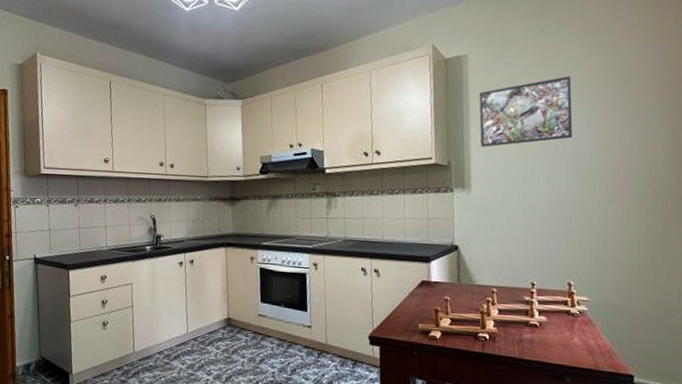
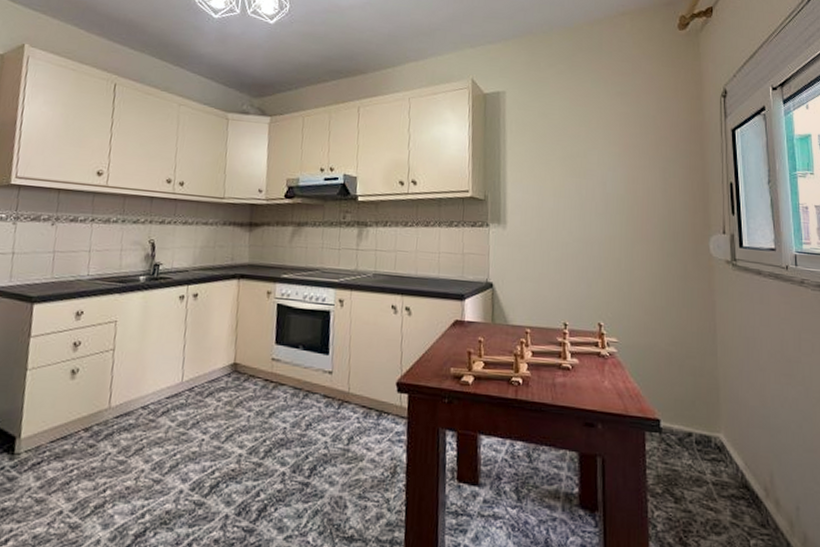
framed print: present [479,76,573,147] -> none [515,120,602,183]

